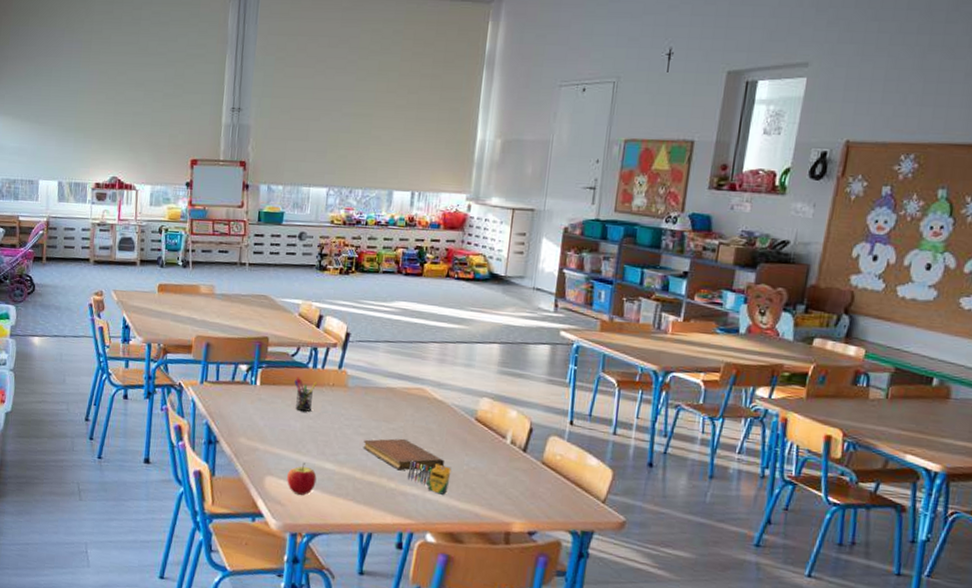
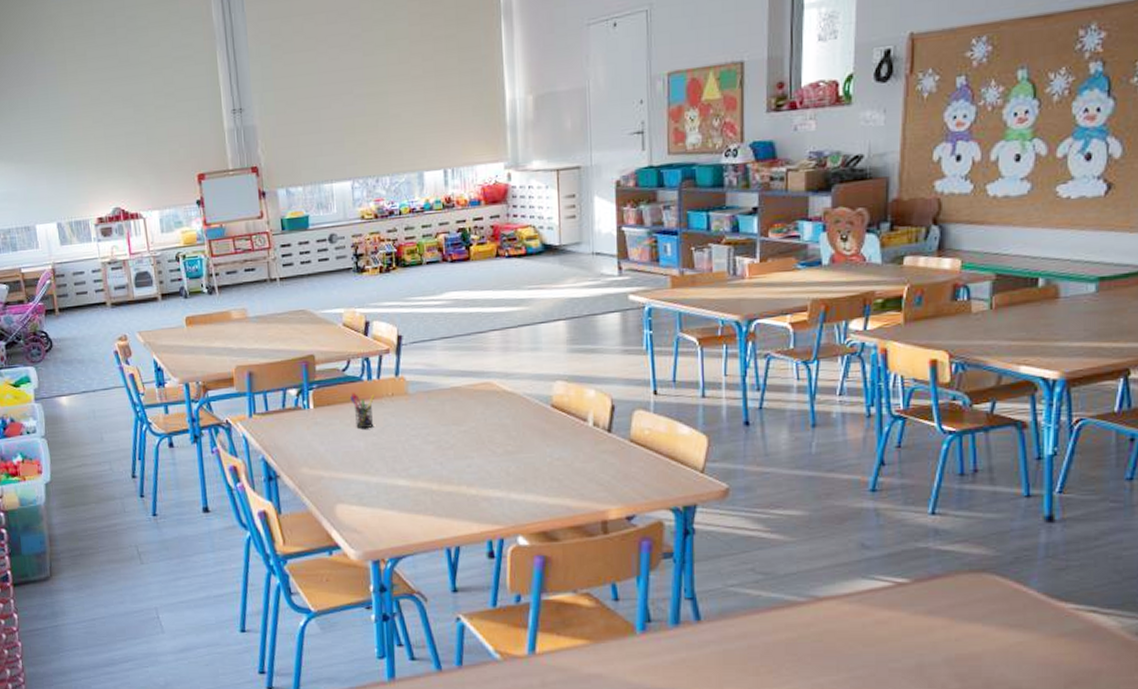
apple: present [287,462,317,495] -> none [359,483,391,519]
notebook: present [363,438,444,471] -> none [435,439,525,475]
crayon: present [407,460,452,495] -> none [488,460,534,493]

